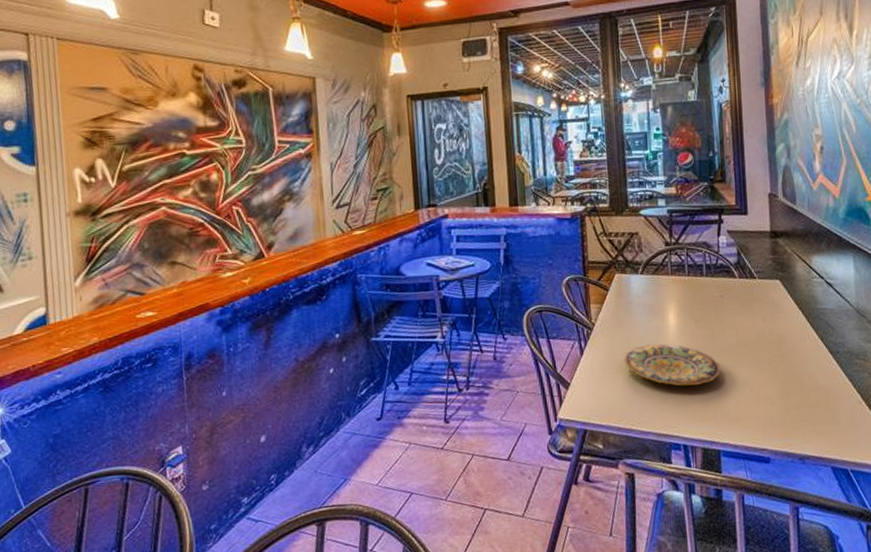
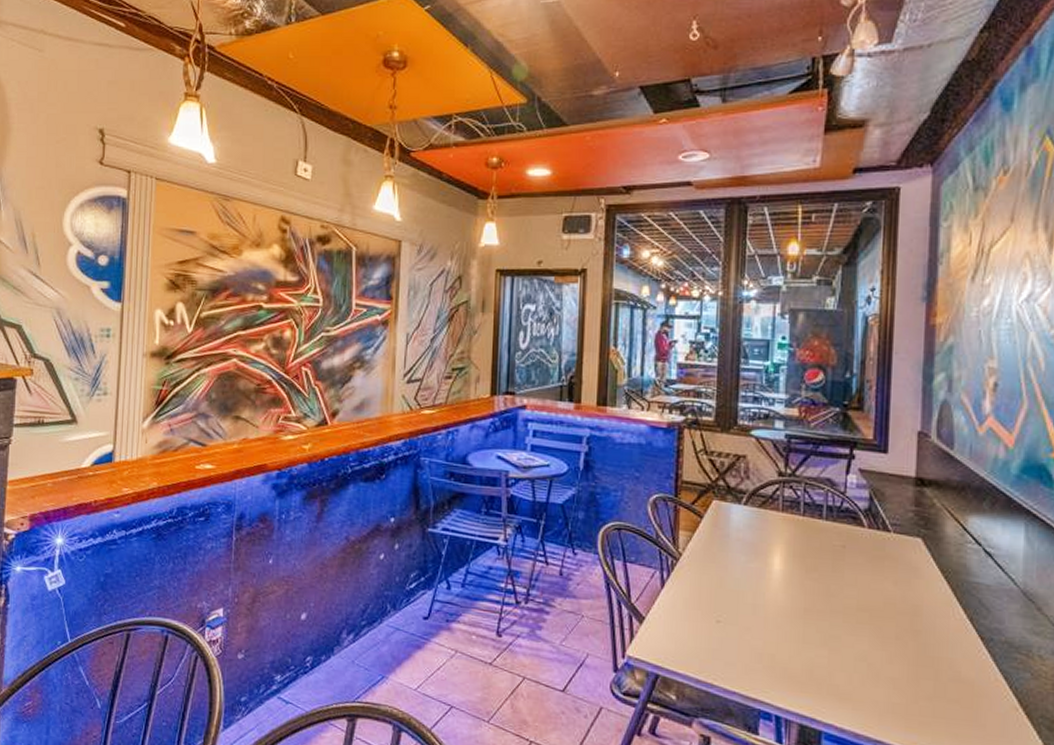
plate: present [624,343,720,386] -> none [712,588,832,648]

